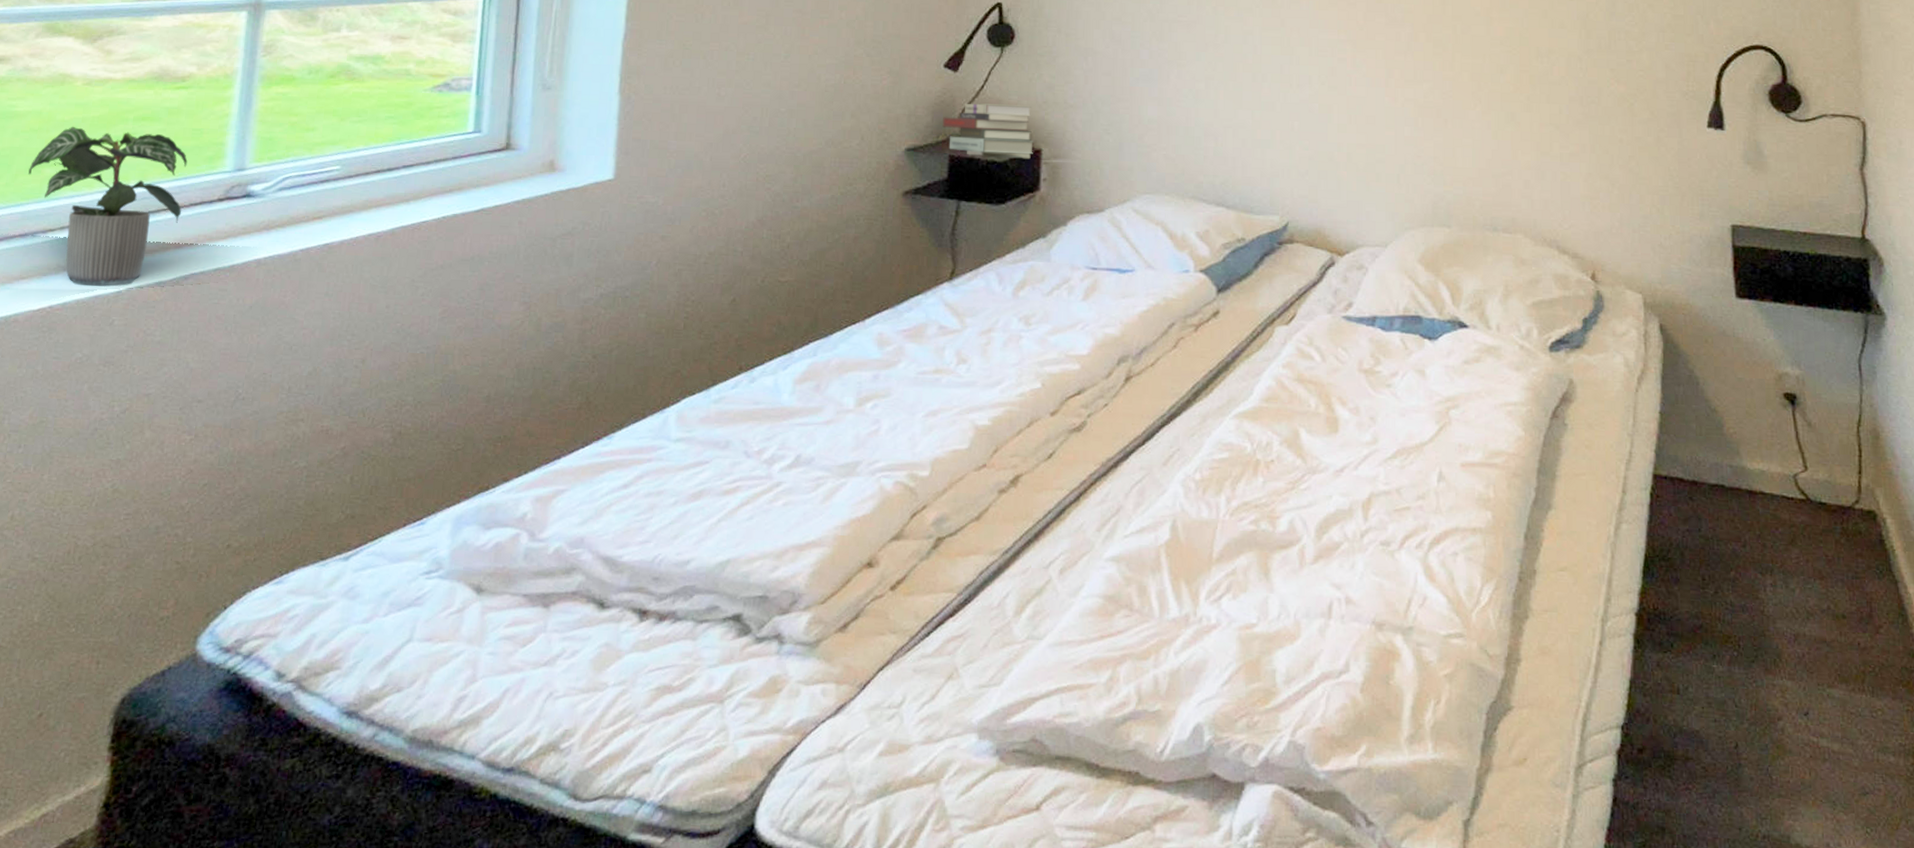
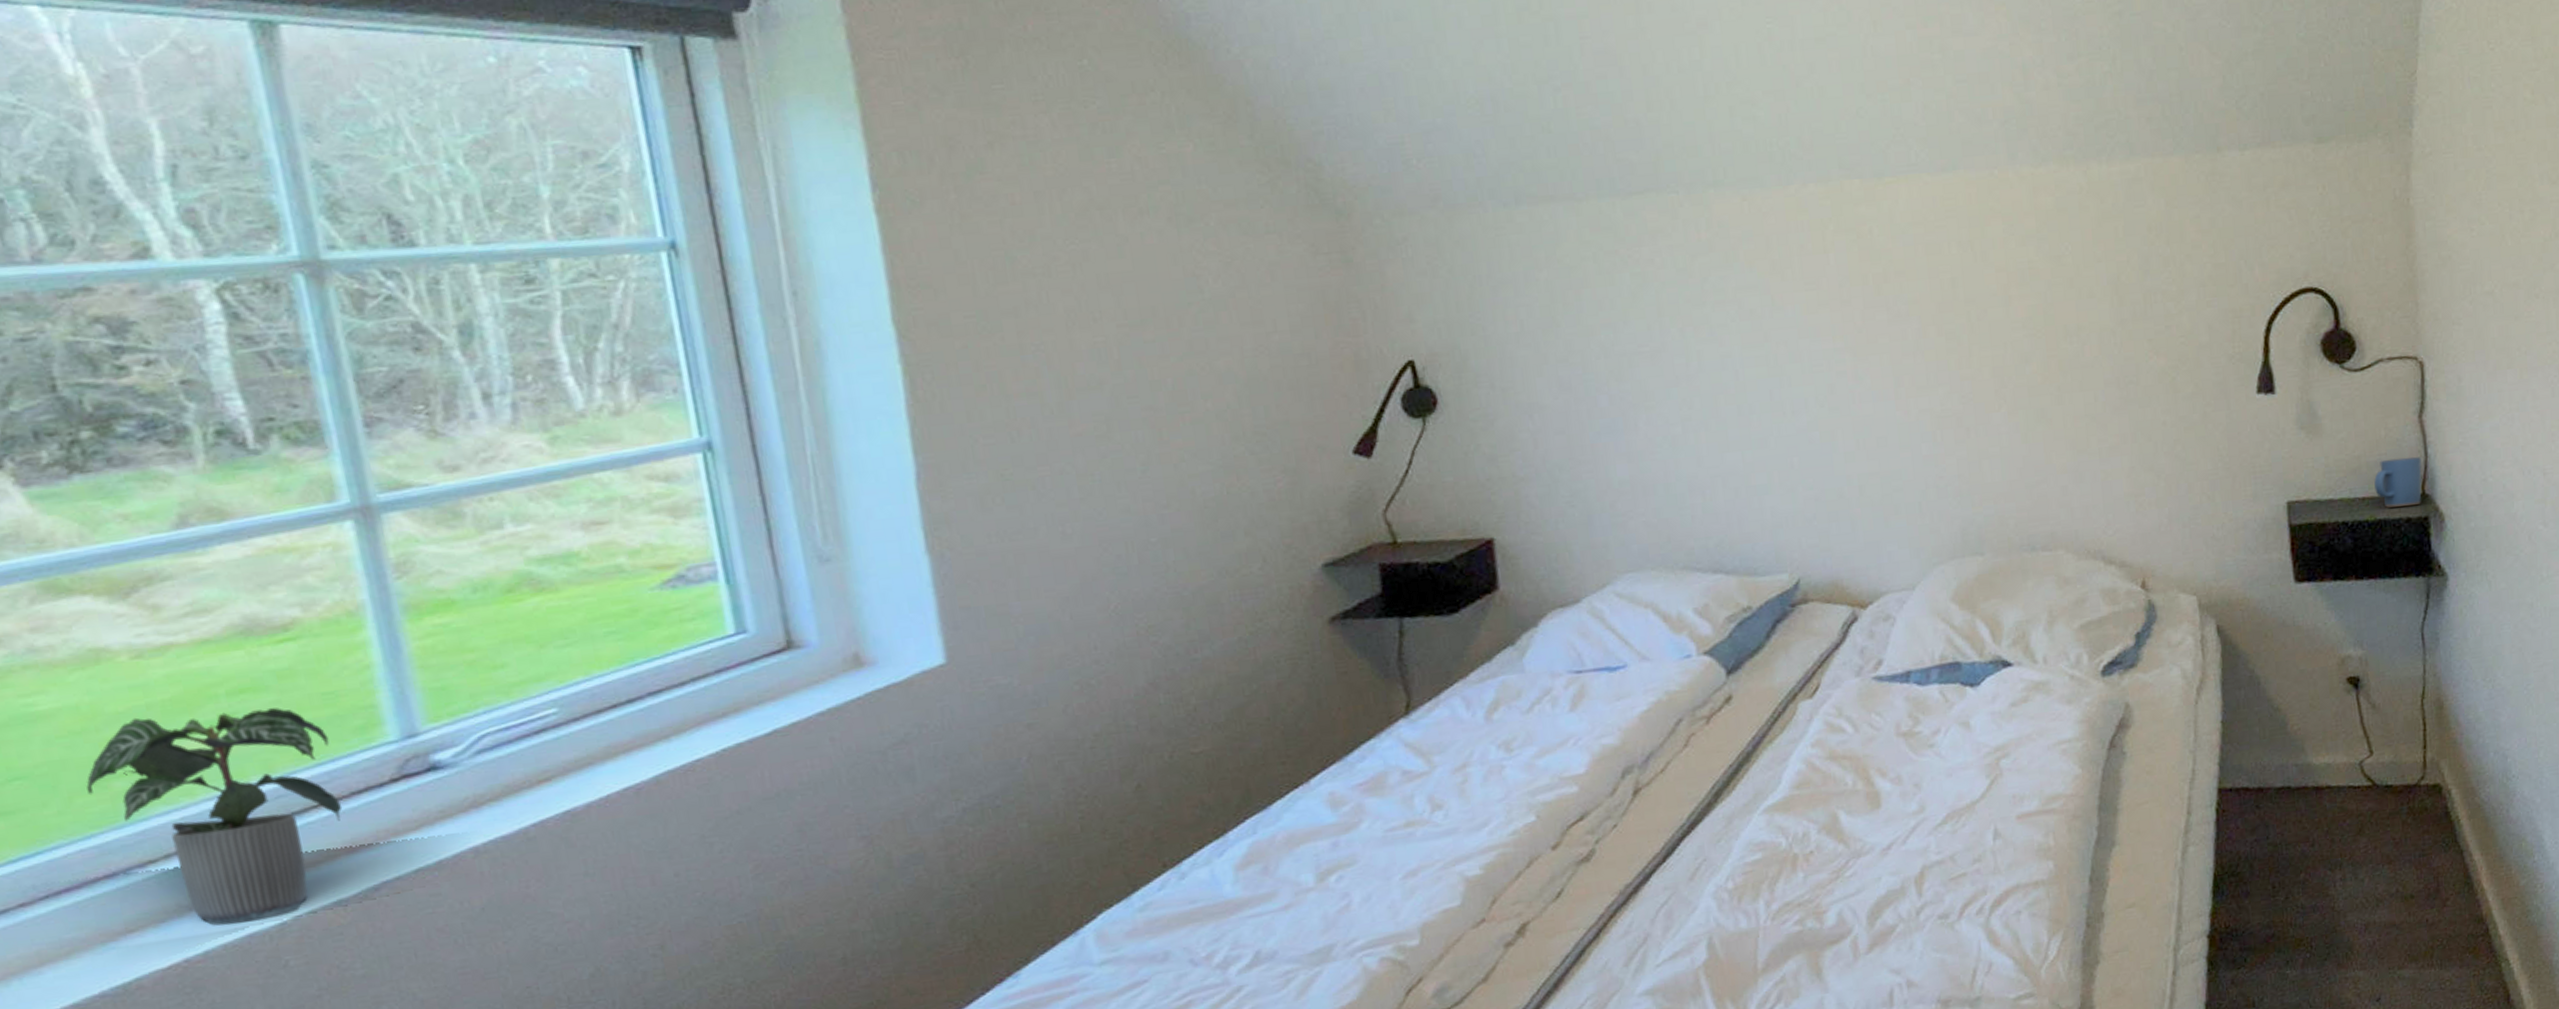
books: present [942,103,1034,159] -> none [1363,486,1484,561]
mug: none [1816,202,1862,248] -> present [2374,456,2422,508]

